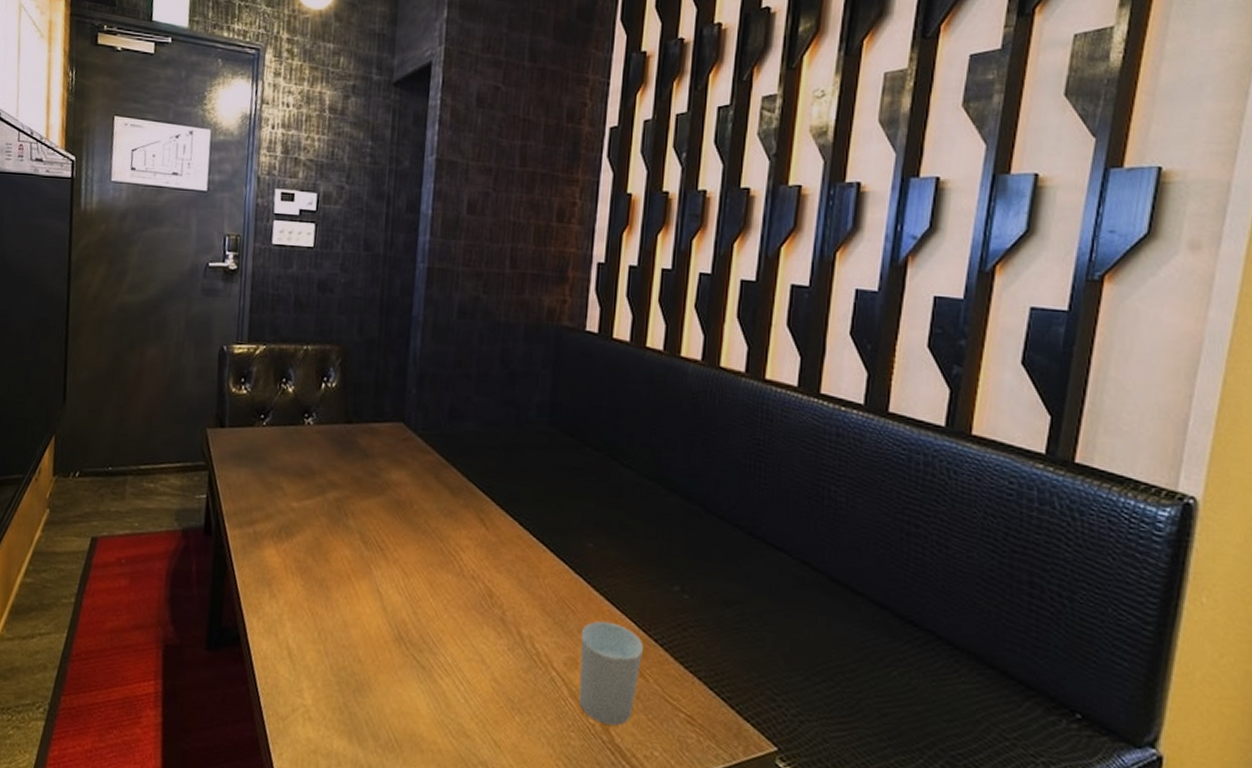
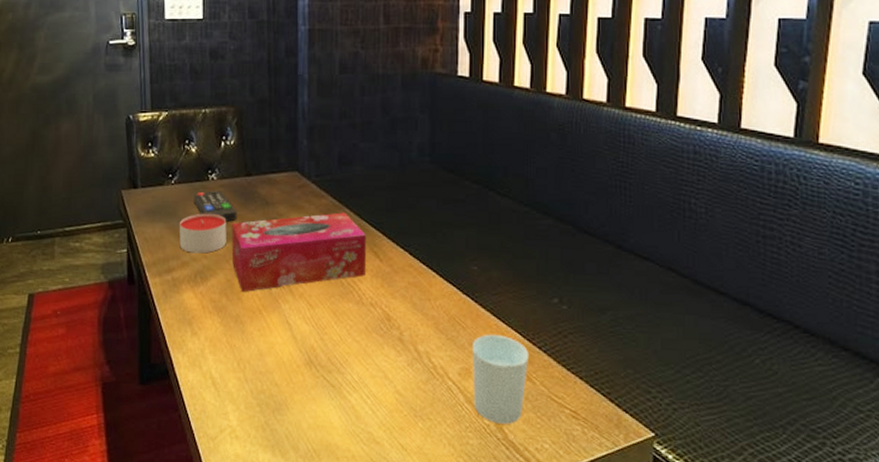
candle: none [265,460,320,506] -> present [179,213,227,254]
remote control: none [285,436,333,473] -> present [193,190,238,222]
tissue box: none [322,471,473,553] -> present [231,212,366,292]

